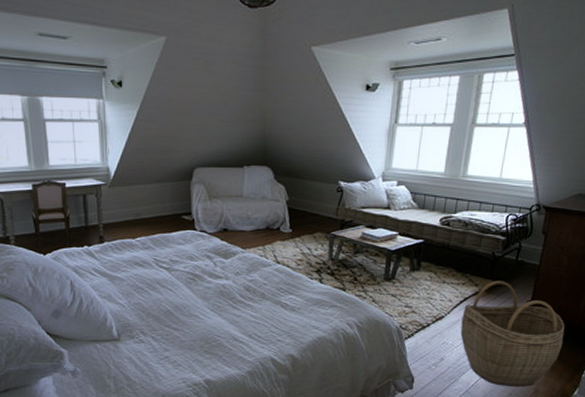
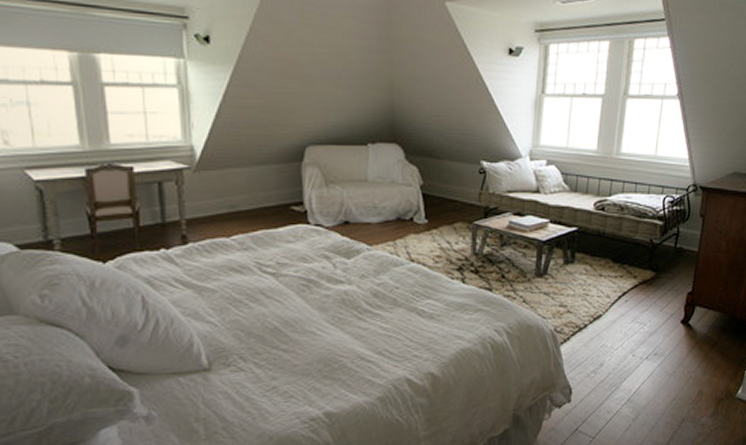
woven basket: present [460,281,565,387] -> none [620,271,726,391]

